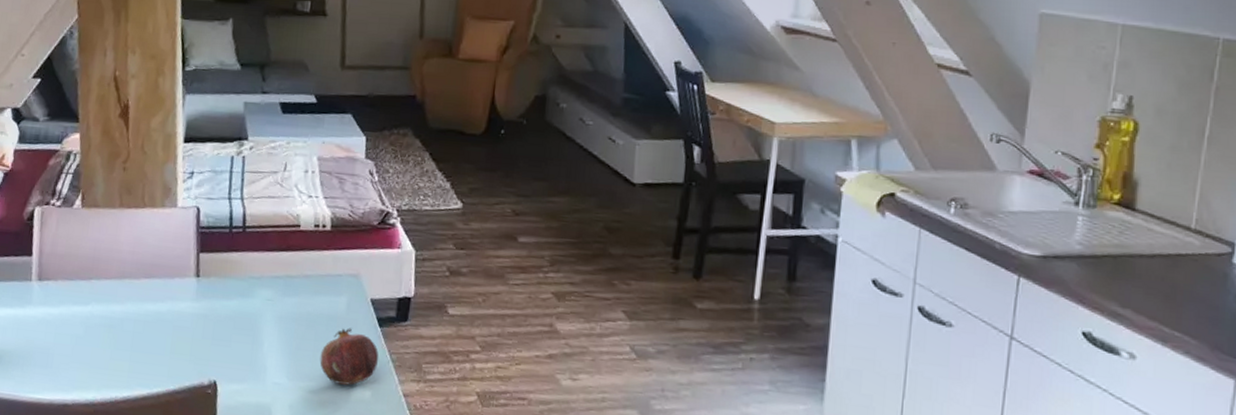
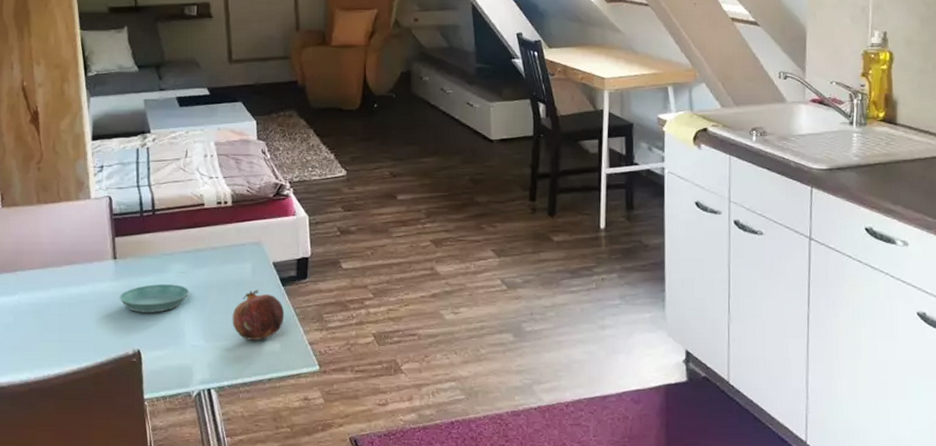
saucer: none [198,309,276,342] -> present [119,284,190,313]

